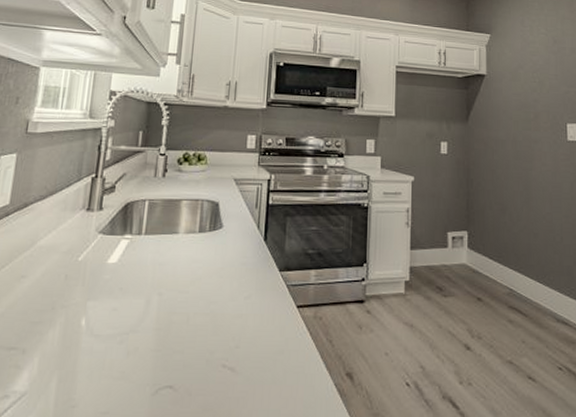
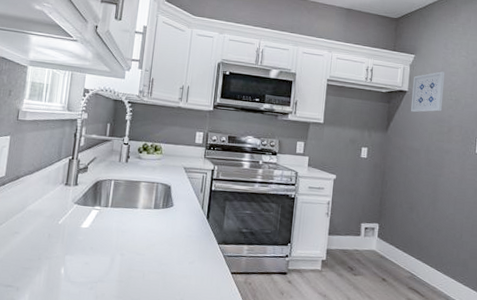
wall art: none [491,51,526,99] -> present [410,71,446,113]

